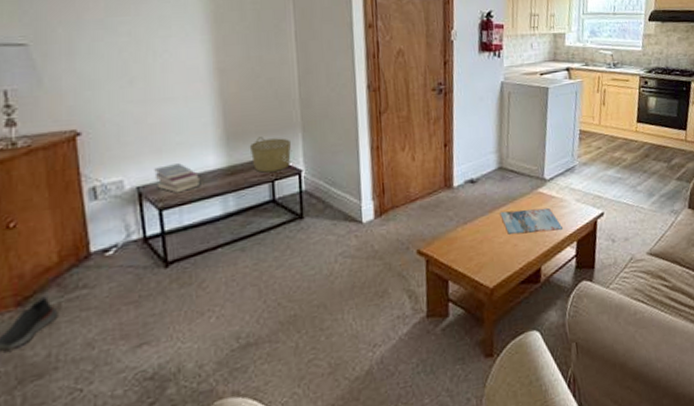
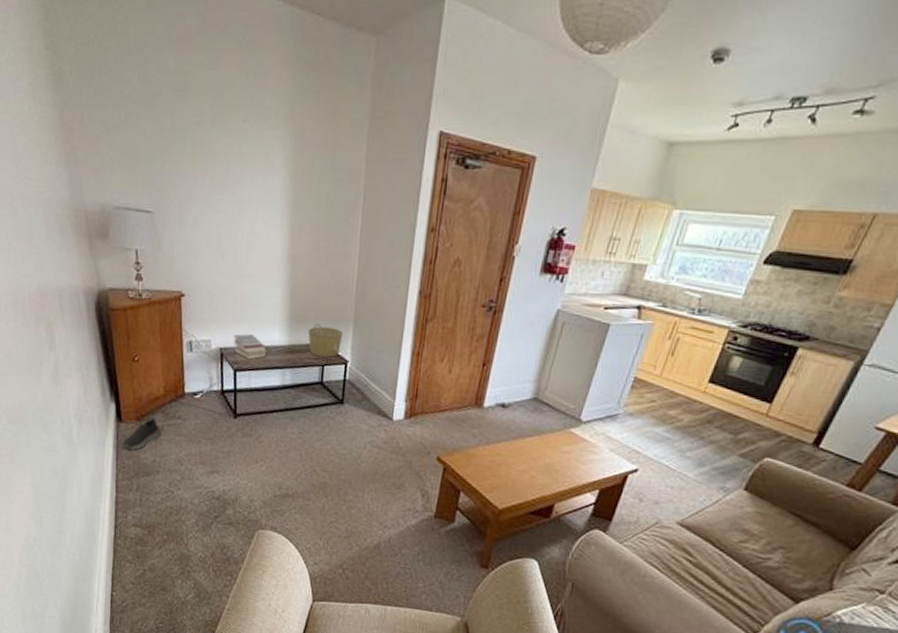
magazine: present [500,208,562,235] -> none [524,442,587,474]

